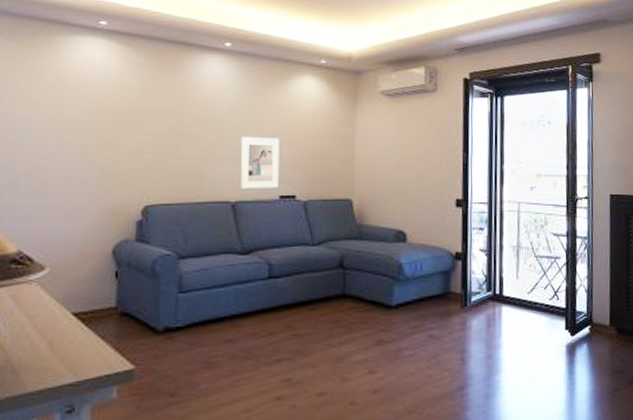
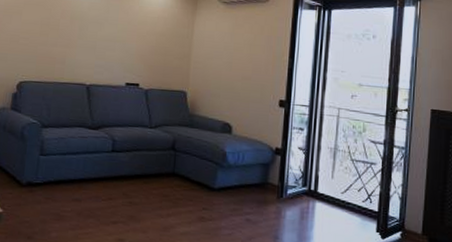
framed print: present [239,136,279,189] -> none [94,30,129,76]

